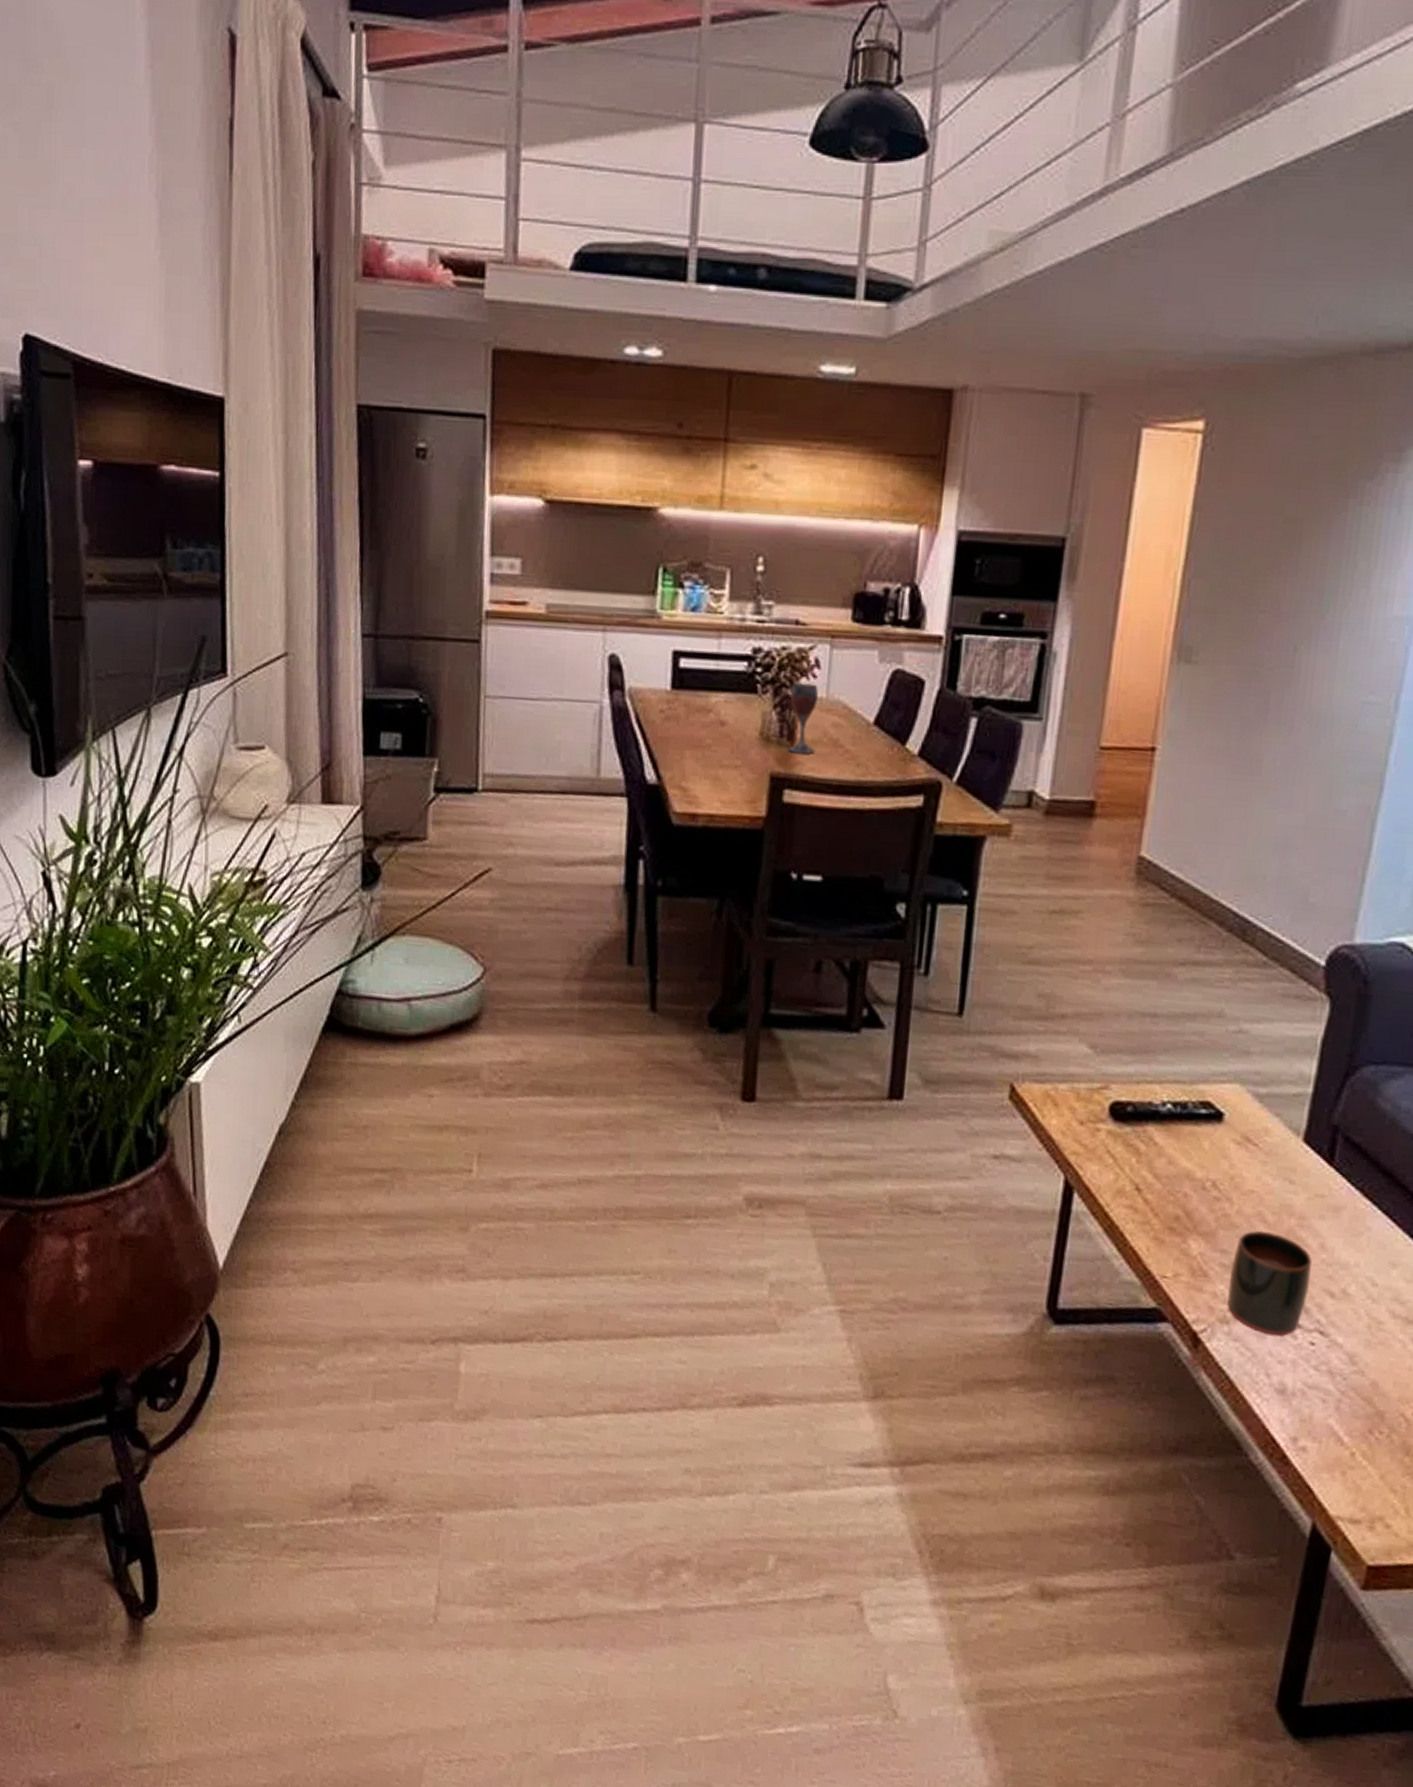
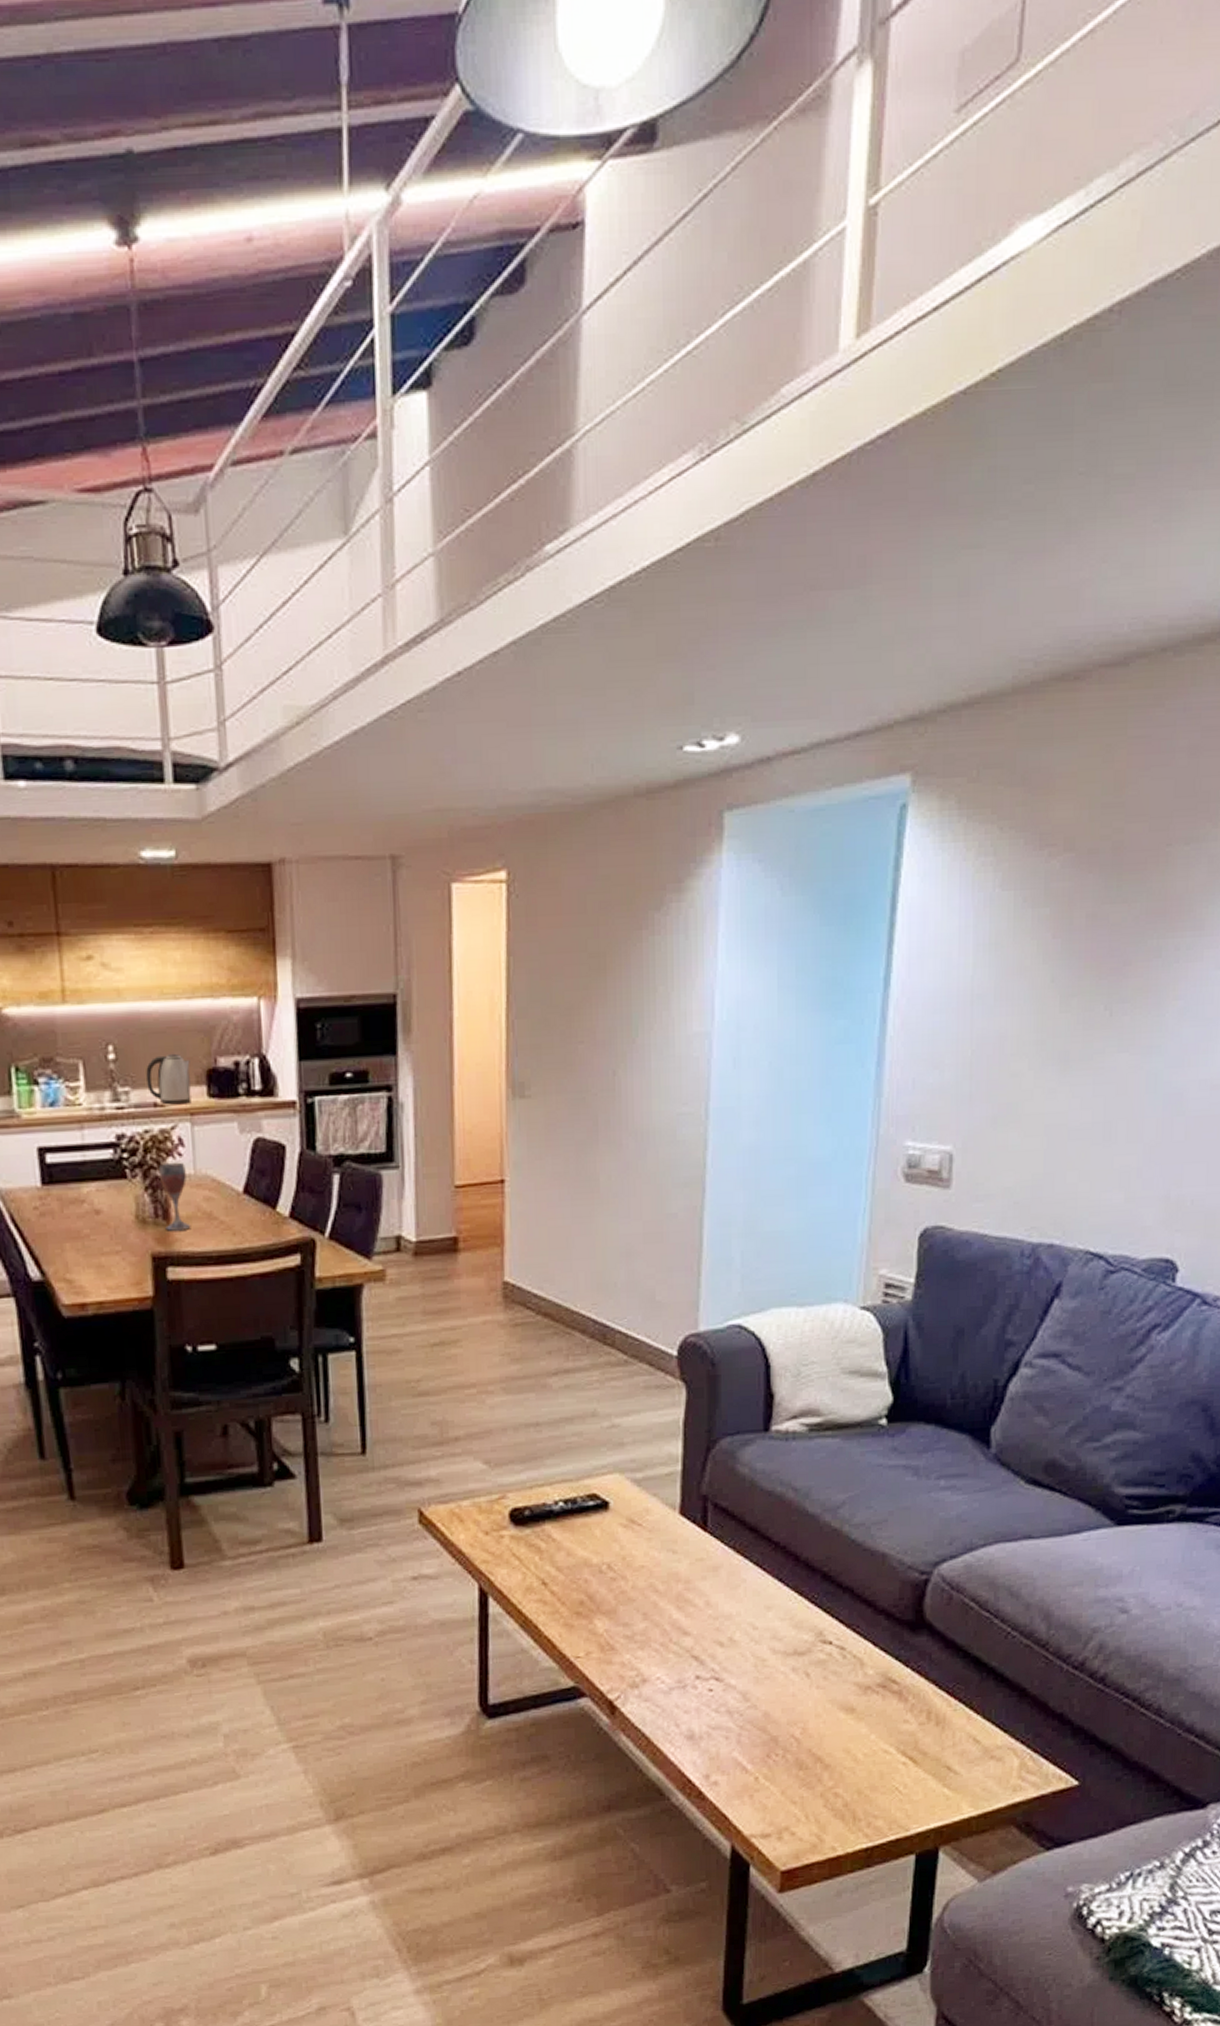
kettle: none [791,572,839,626] -> present [146,1053,191,1105]
mug: present [1227,1231,1313,1335] -> none [634,1600,702,1689]

